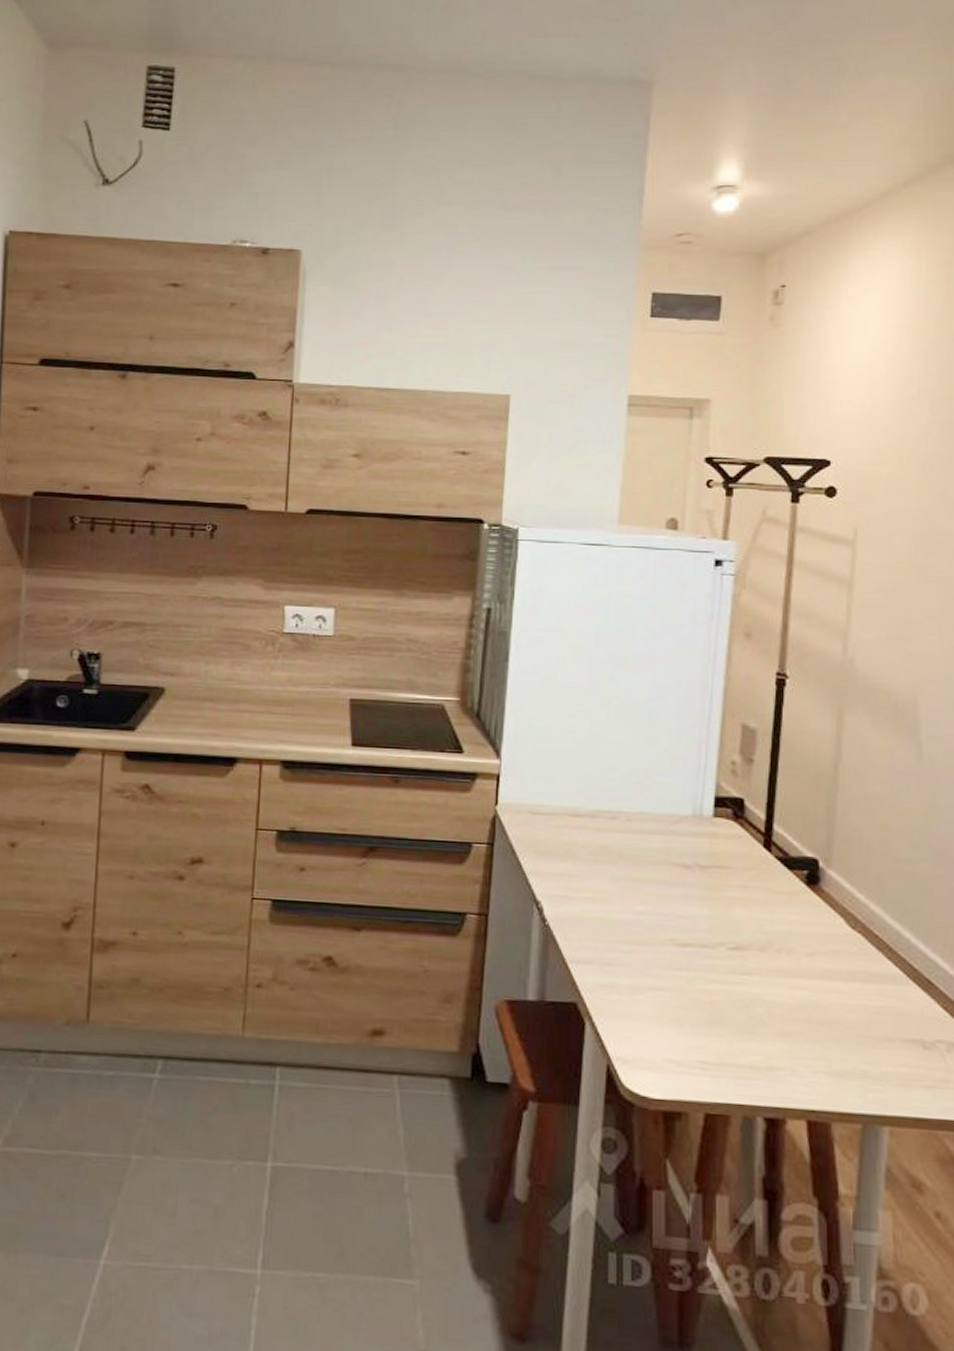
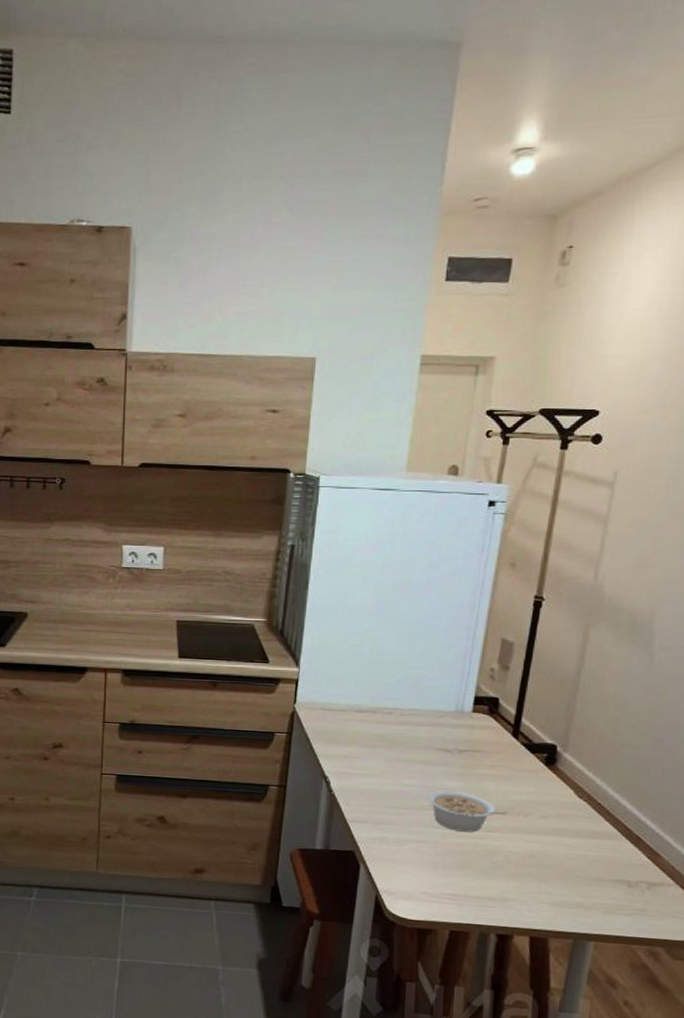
legume: none [665,919,765,976] -> present [427,790,507,832]

